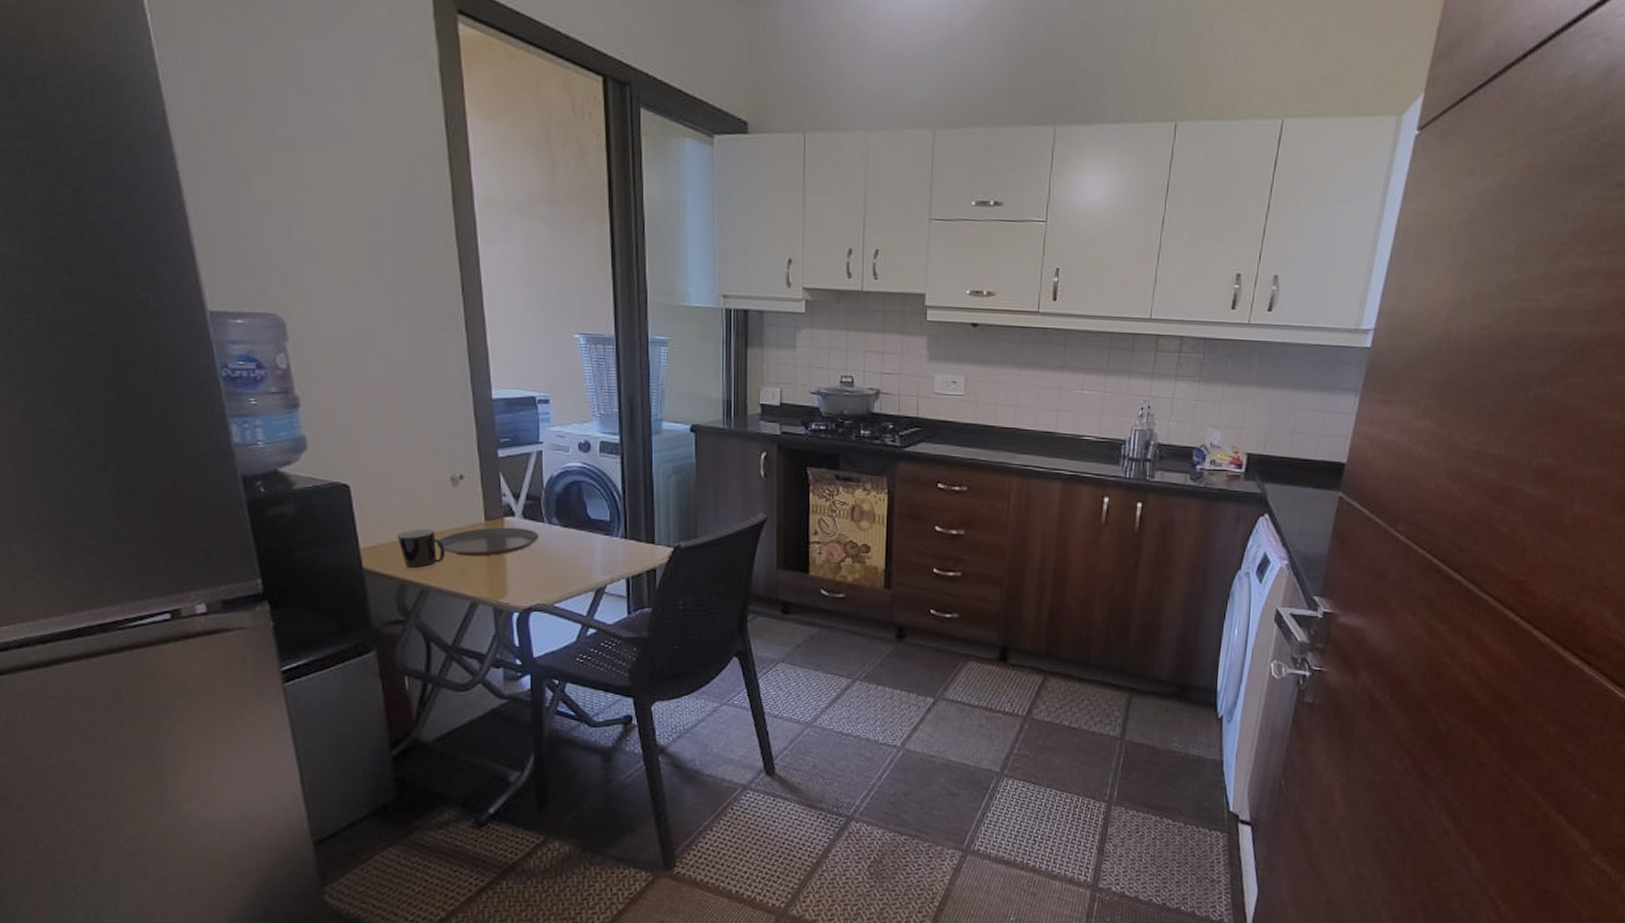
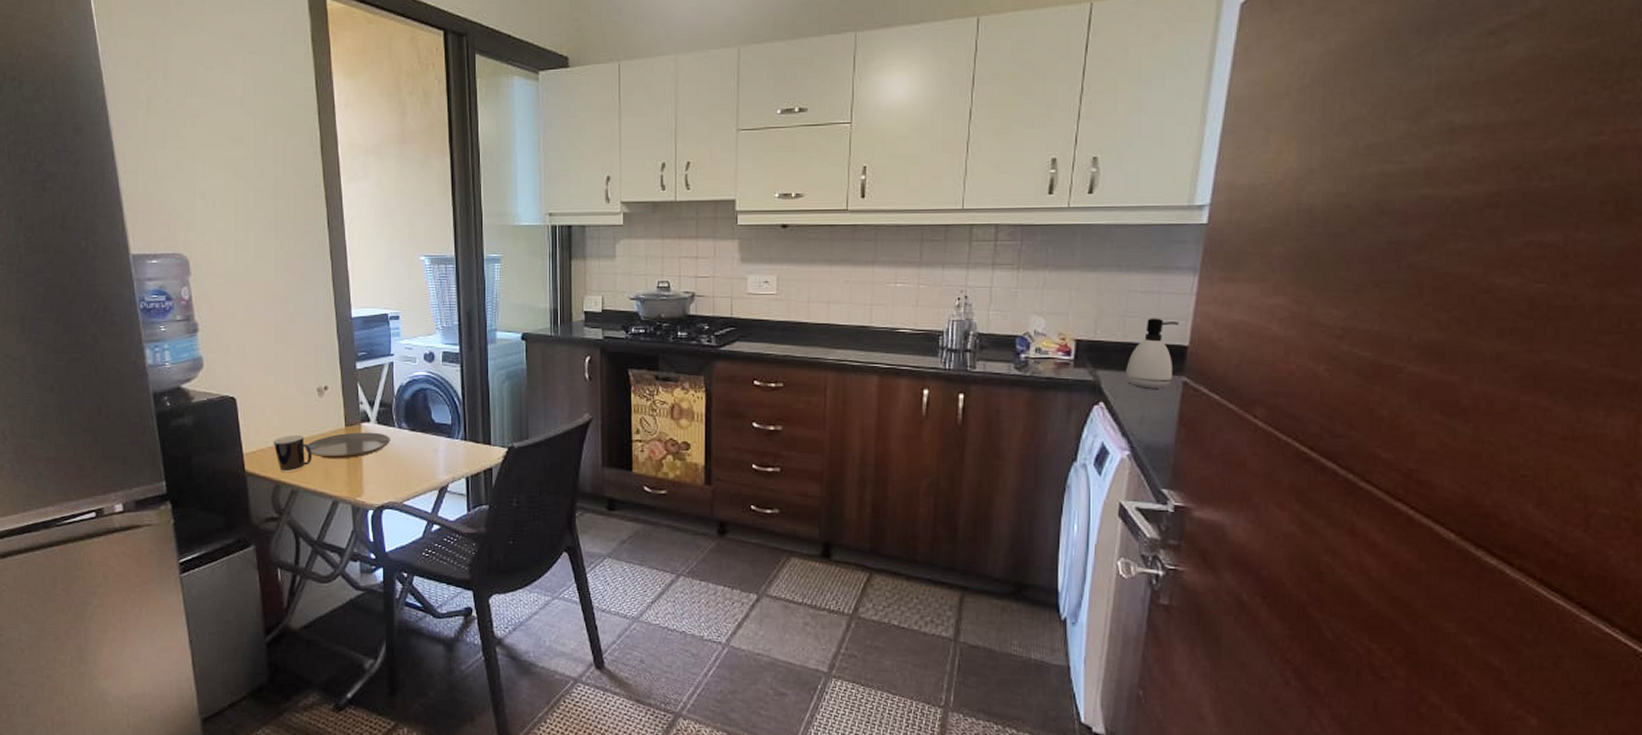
soap dispenser: none [1288,435,1340,503] -> present [1125,318,1180,389]

